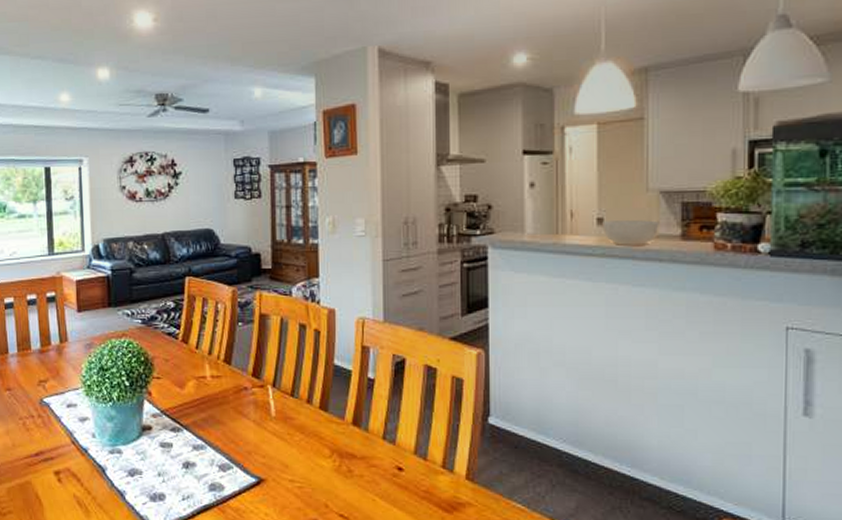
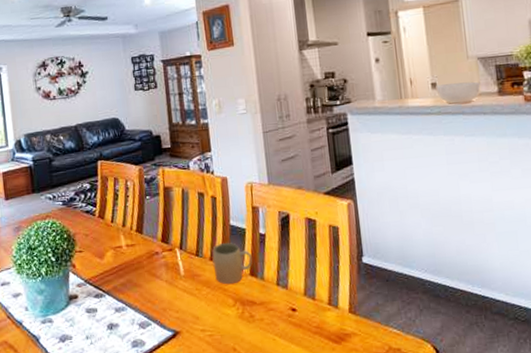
mug: none [309,385,356,433] -> present [212,243,253,285]

